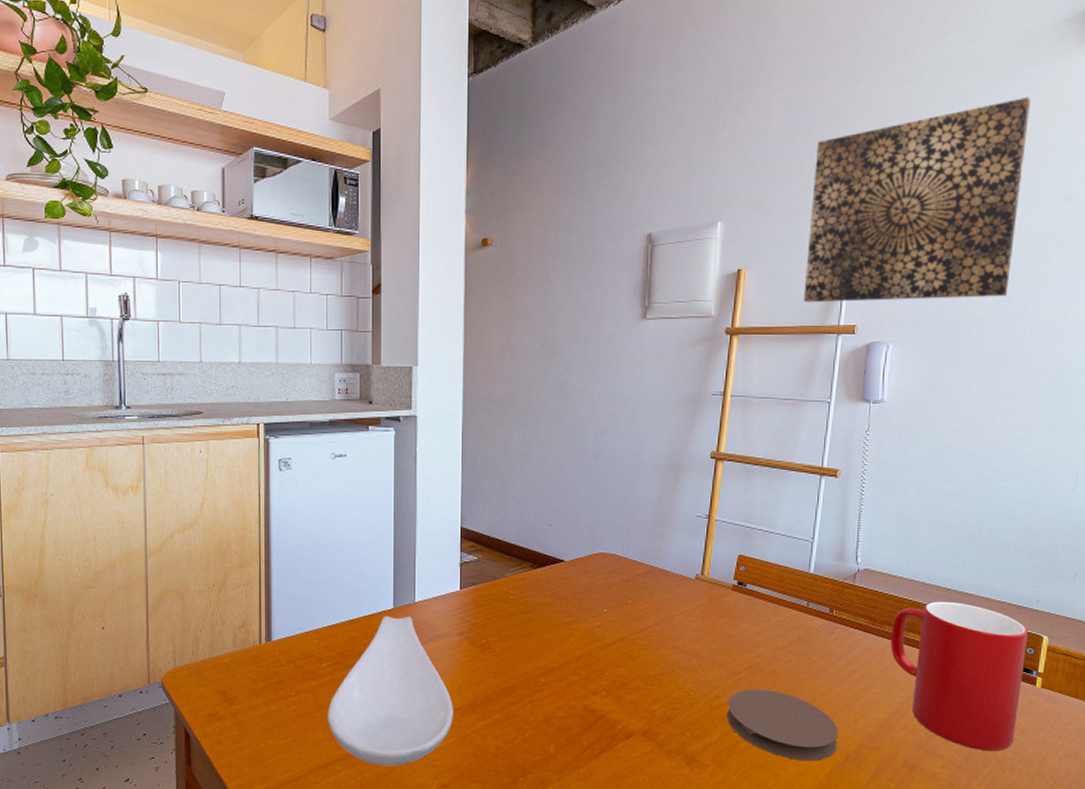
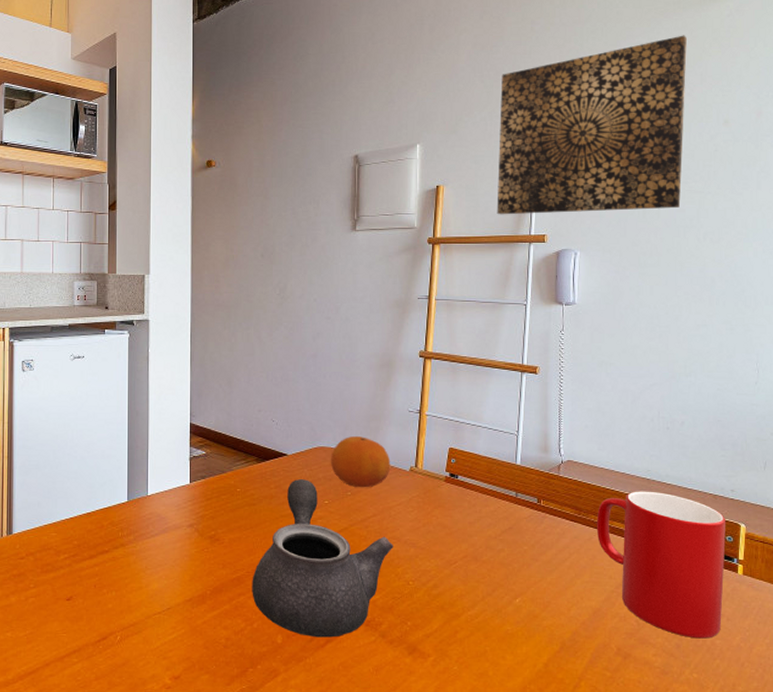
spoon rest: present [327,616,453,766] -> none [64,509,184,658]
teapot: none [524,587,675,748] -> present [252,479,393,638]
fruit: none [610,542,675,596] -> present [330,436,391,488]
coaster: present [726,689,838,761] -> none [445,578,552,650]

